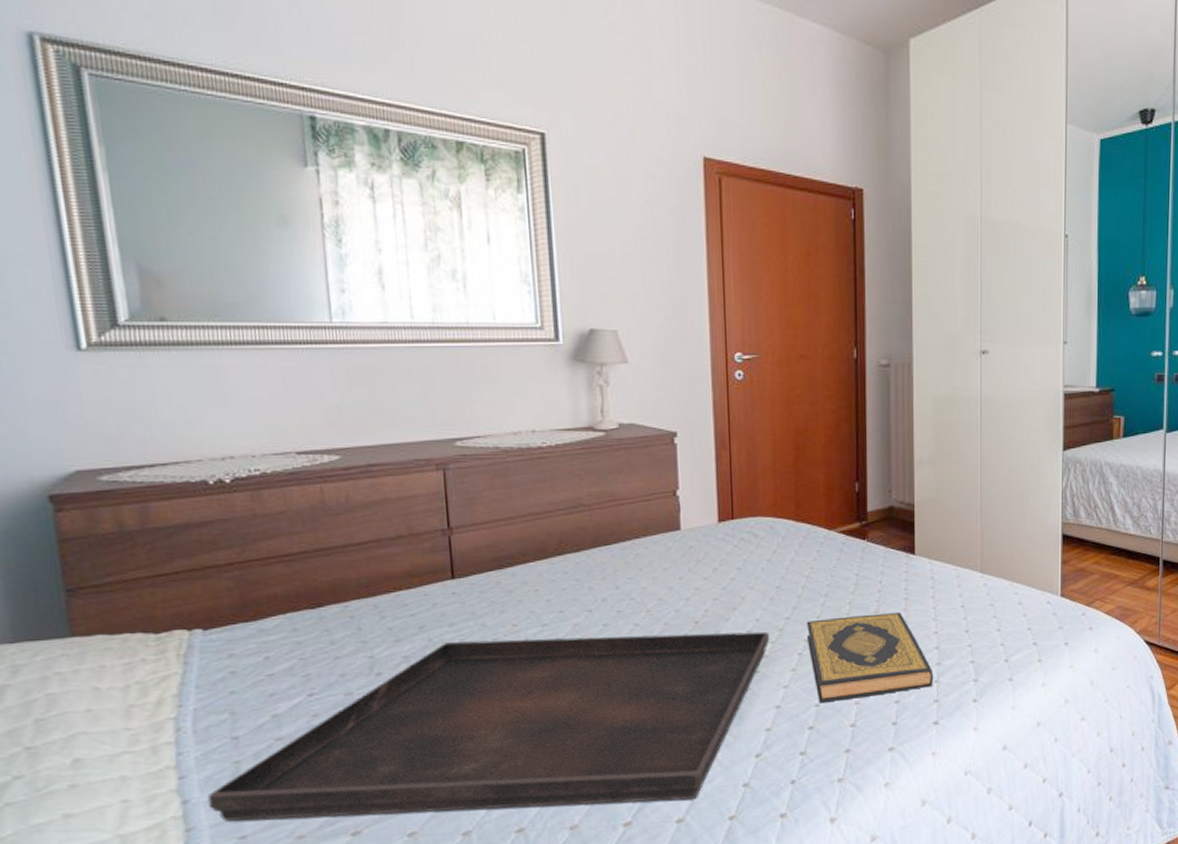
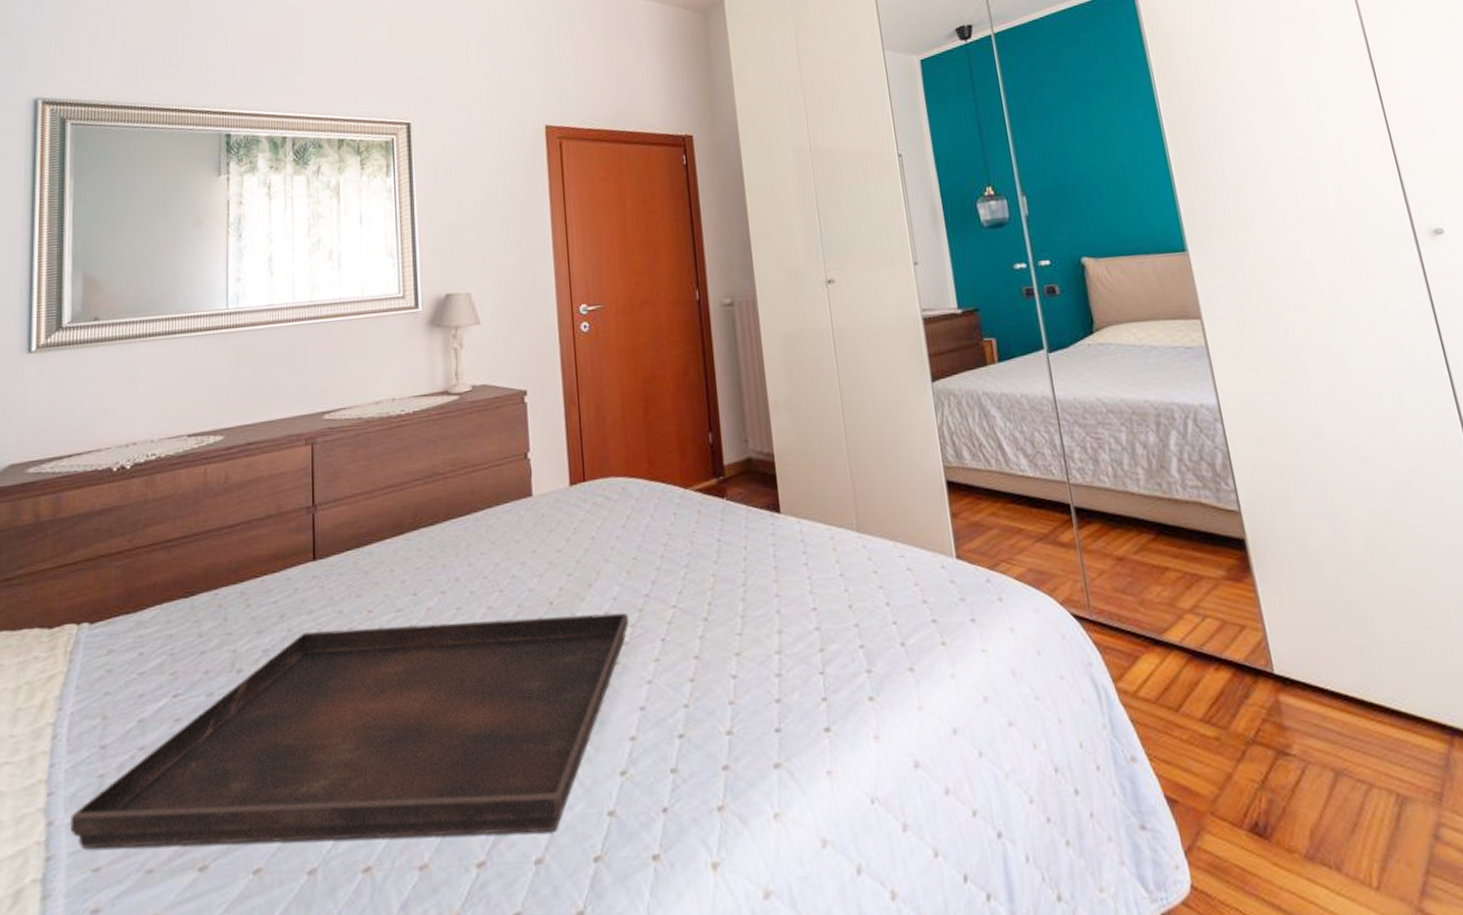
hardback book: present [807,613,934,703] -> none [668,585,819,703]

